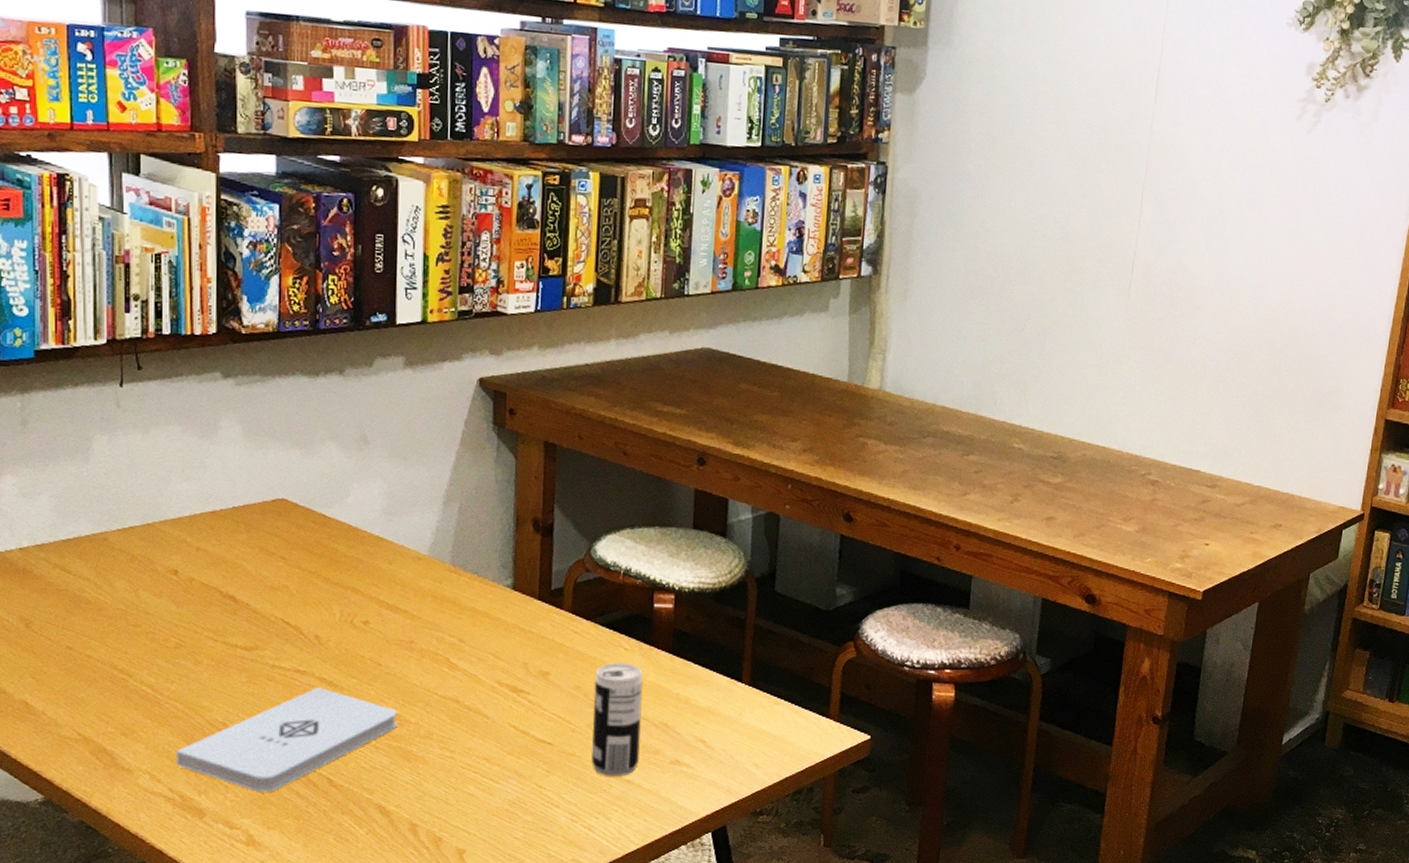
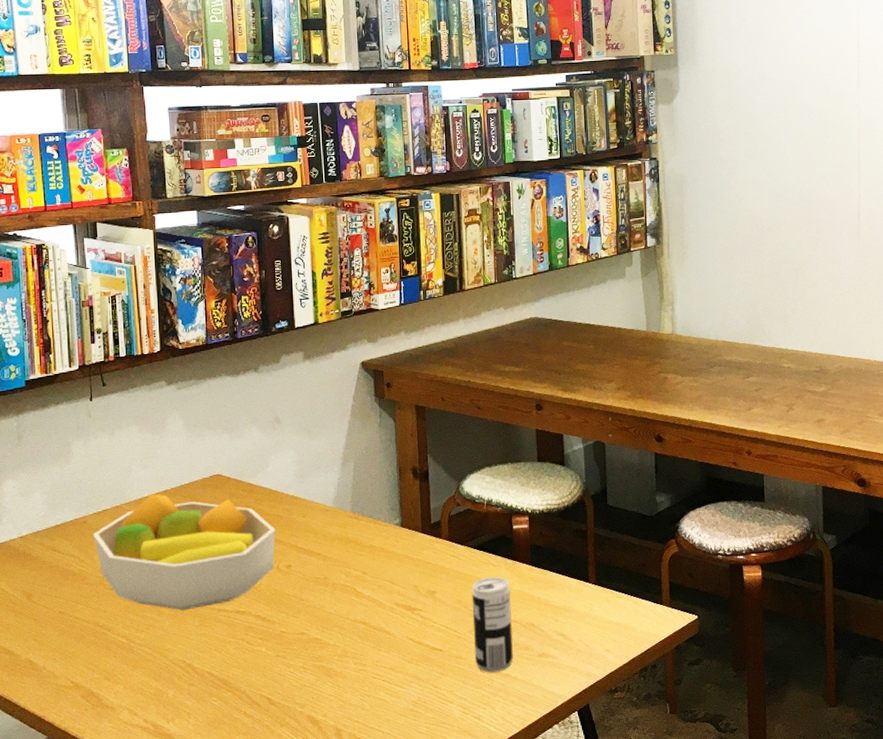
fruit bowl: none [115,513,353,662] -> present [93,494,276,611]
notepad: present [176,688,397,792] -> none [148,623,319,715]

